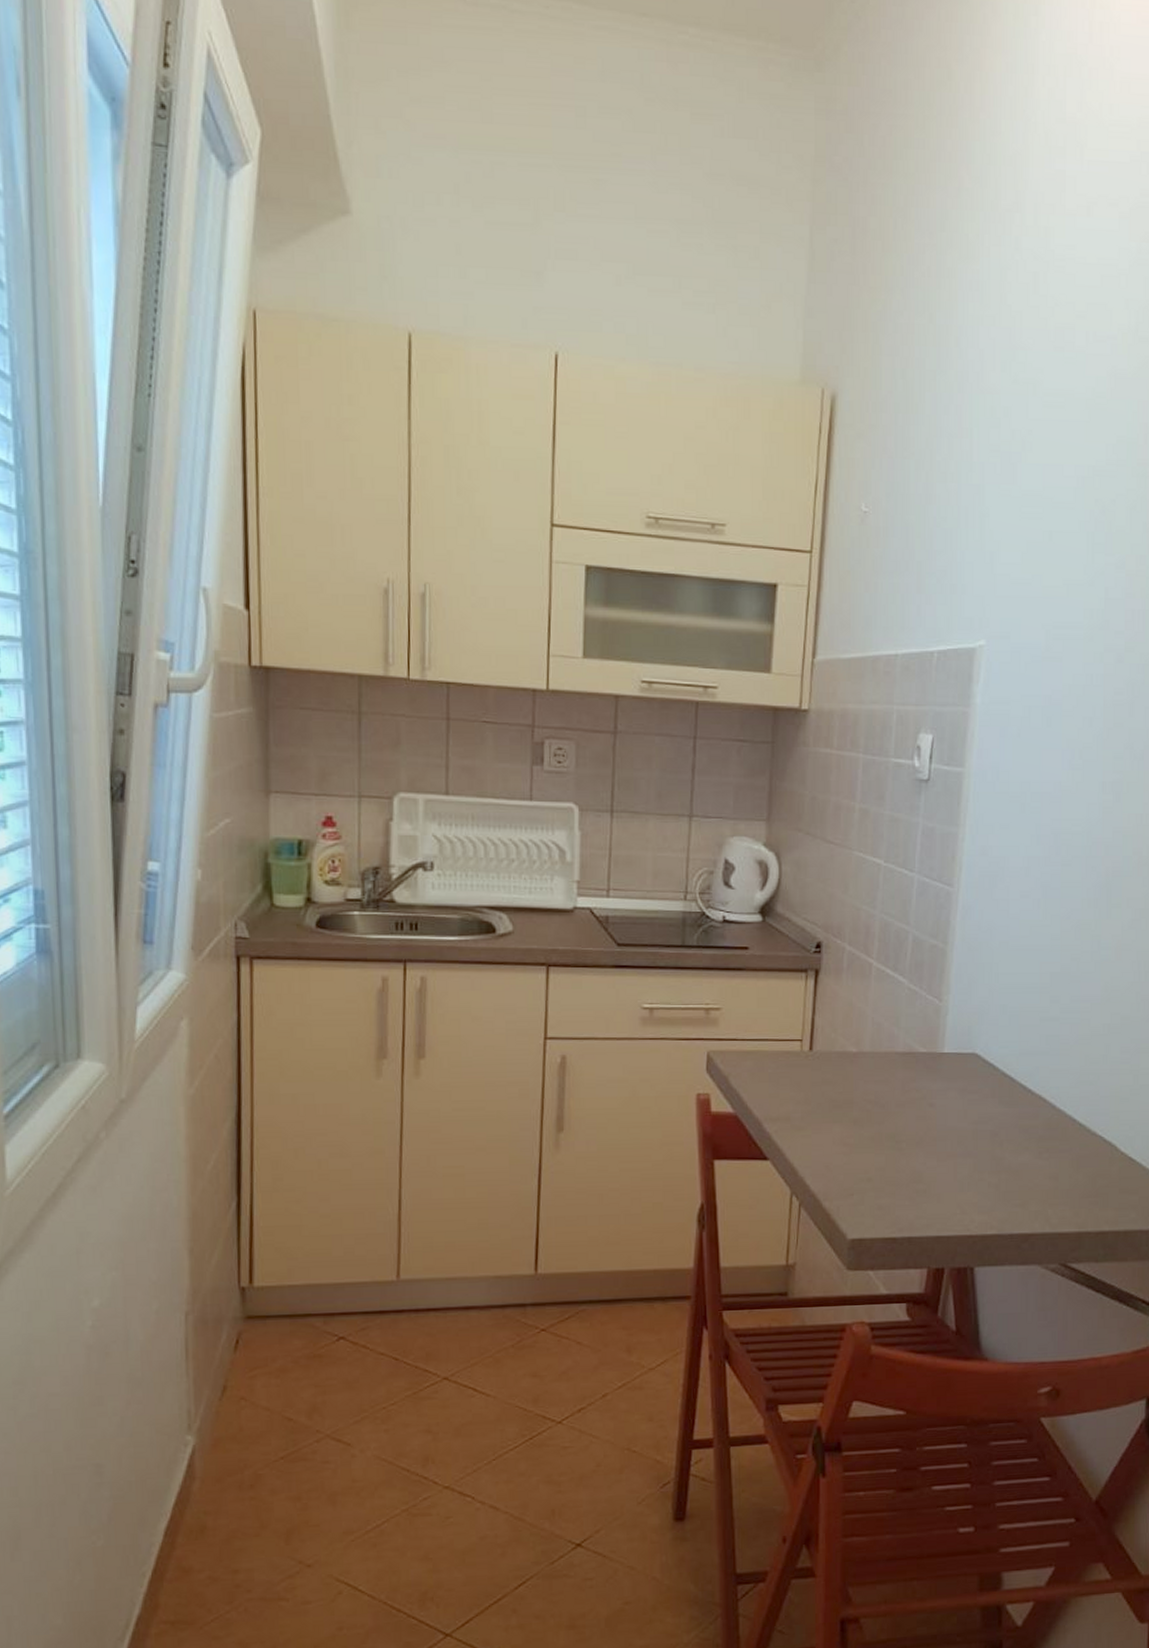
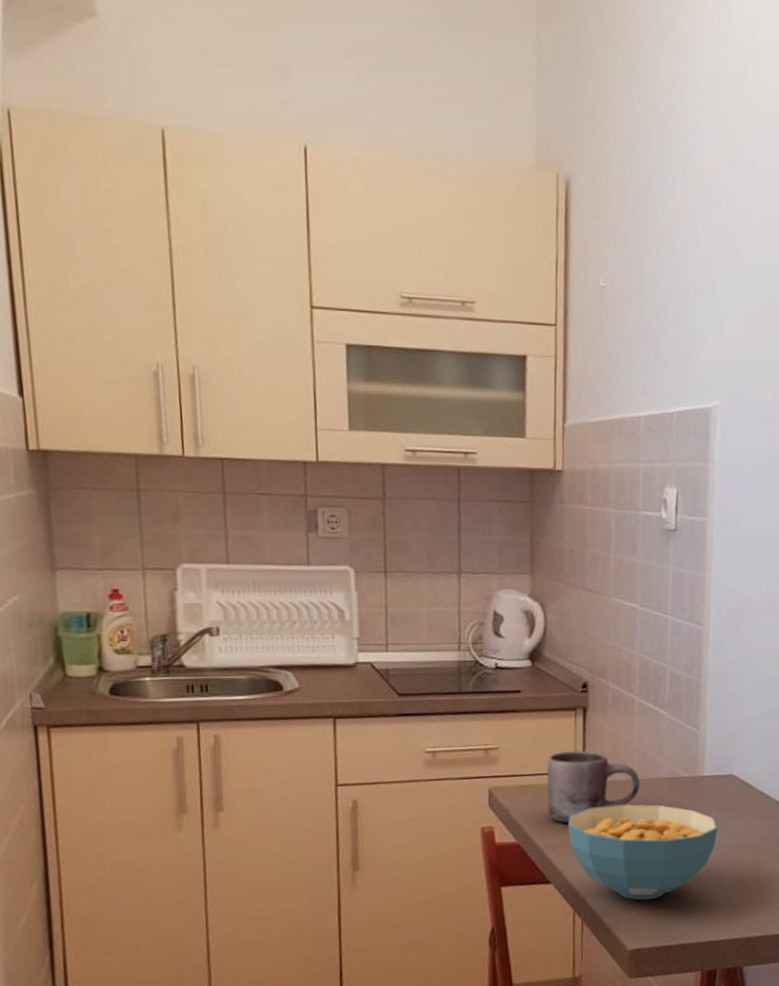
mug: none [770,1015,873,1095] -> present [547,750,641,823]
cereal bowl: none [790,1078,956,1186] -> present [567,804,718,901]

